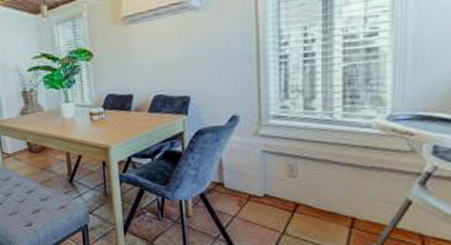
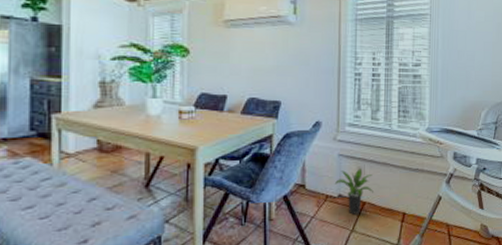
potted plant: none [258,166,309,218] -> present [334,168,373,216]

